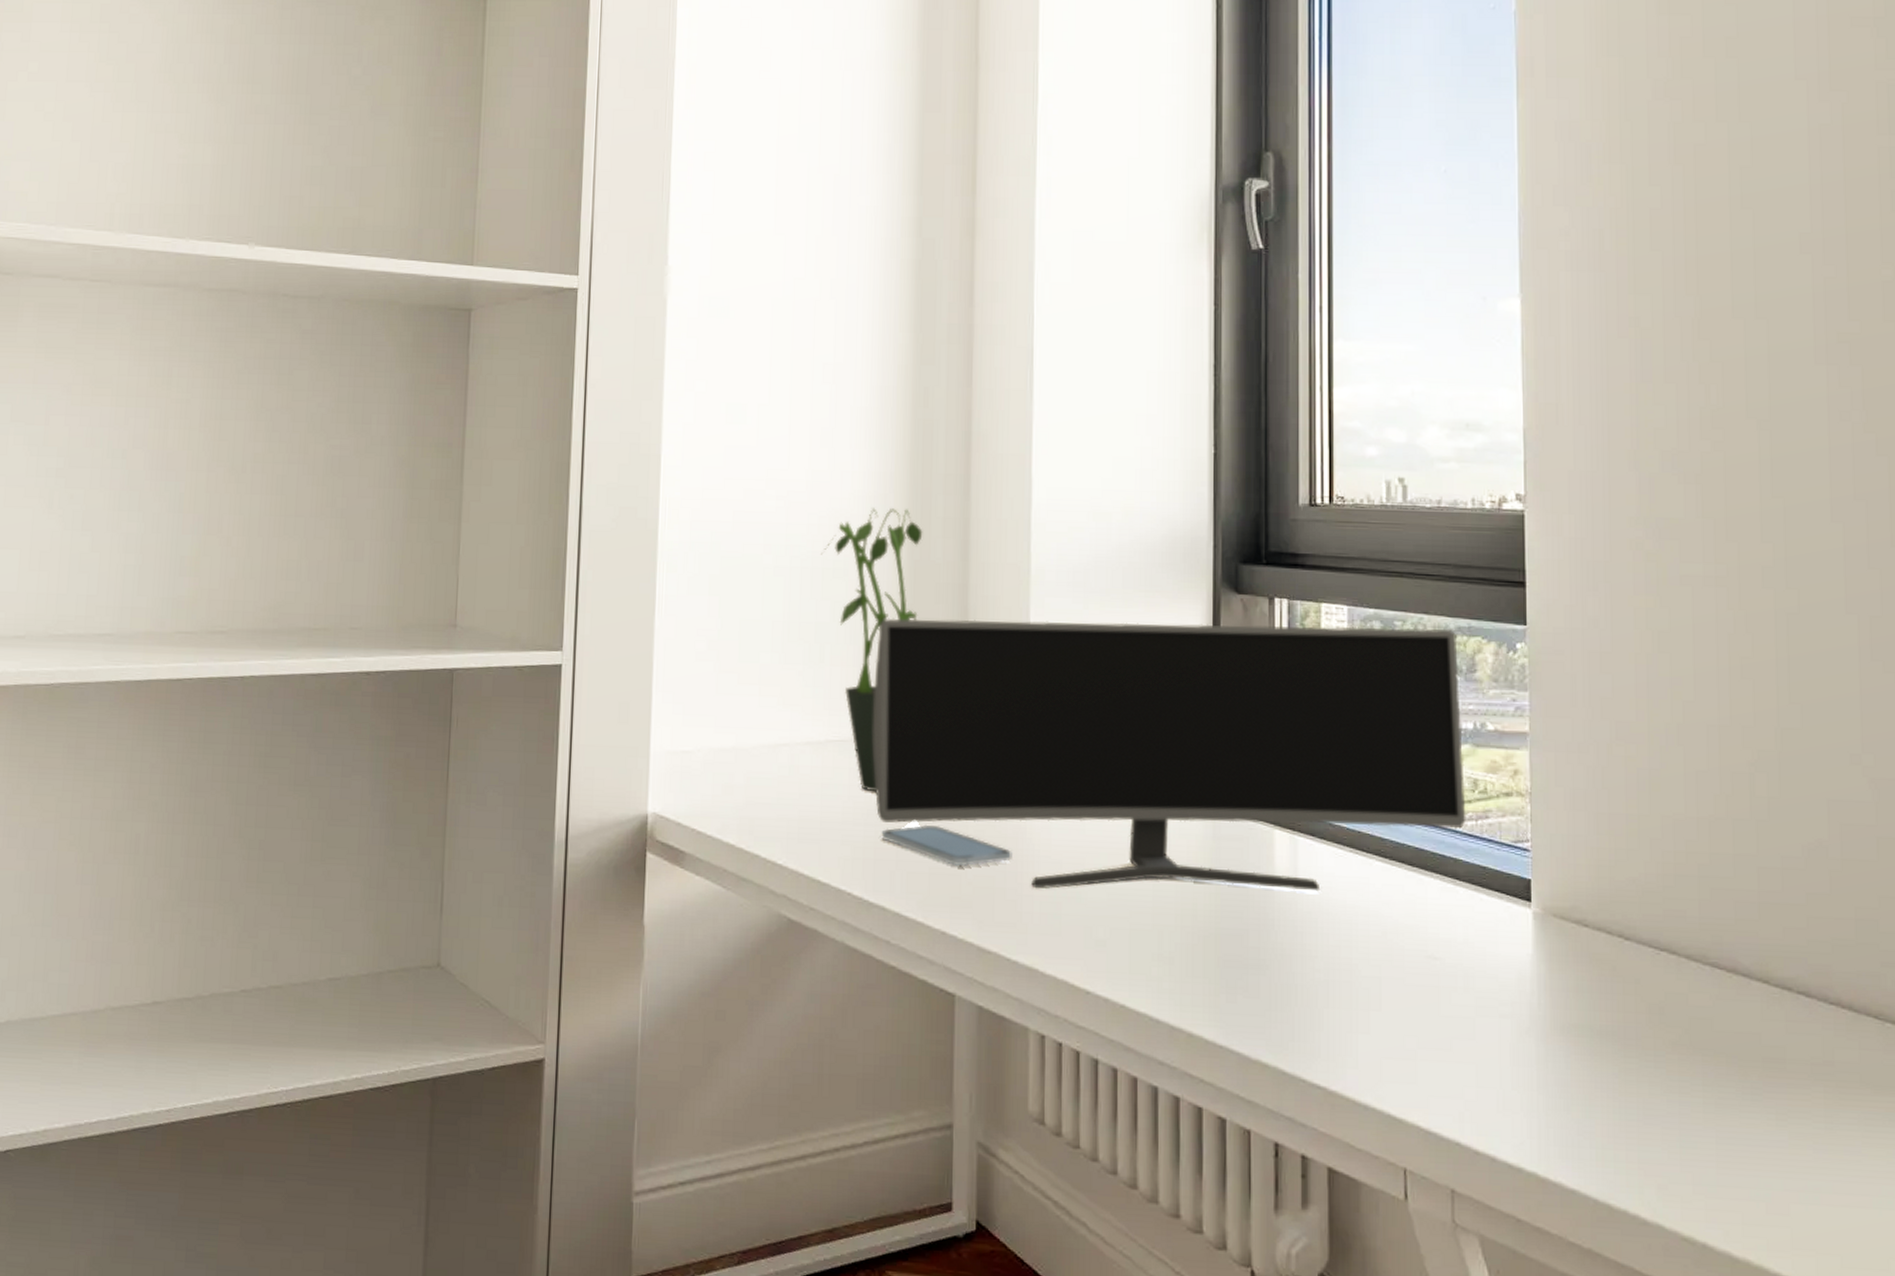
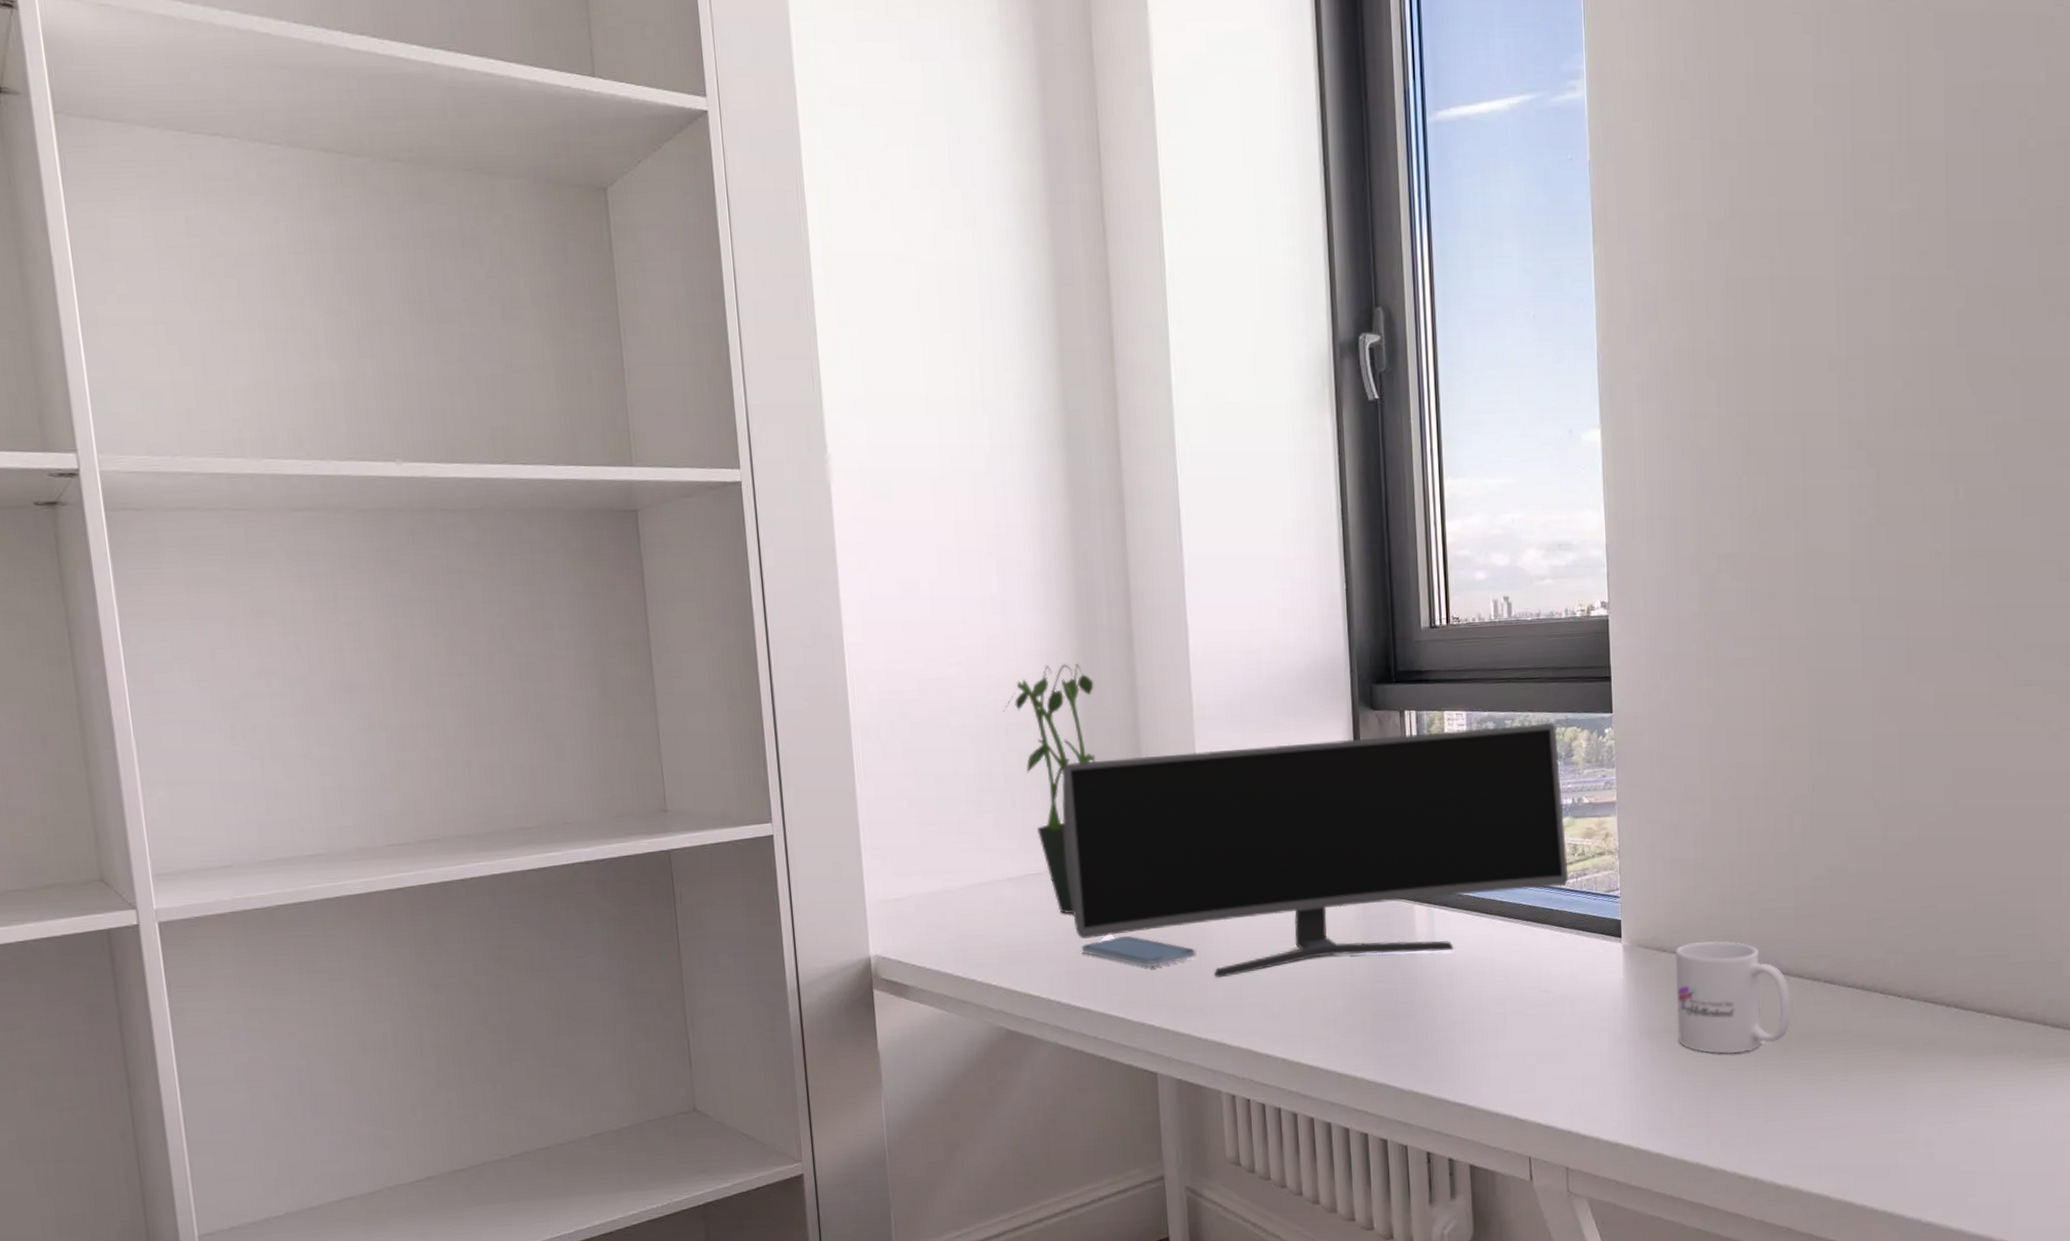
mug: none [1600,920,1754,1071] -> present [1676,941,1792,1054]

